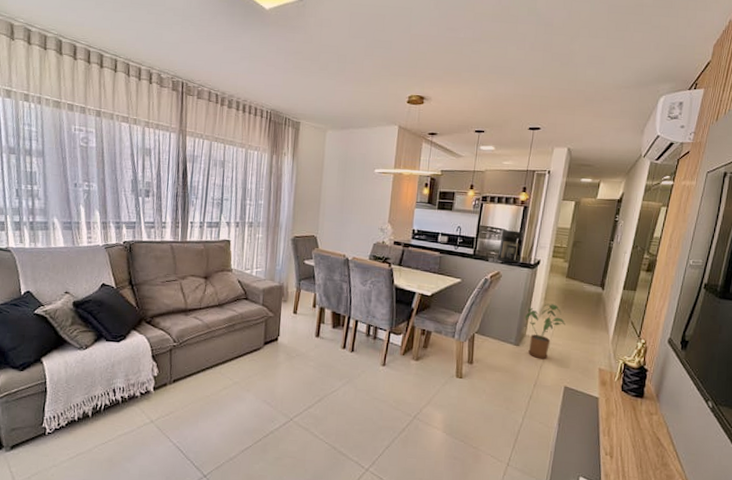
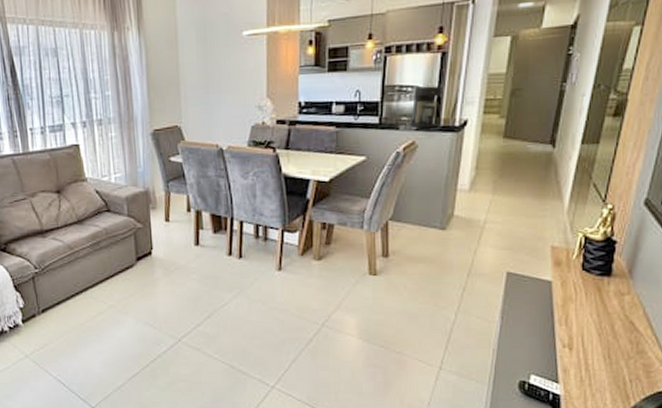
house plant: present [525,303,565,359] -> none [451,173,505,243]

